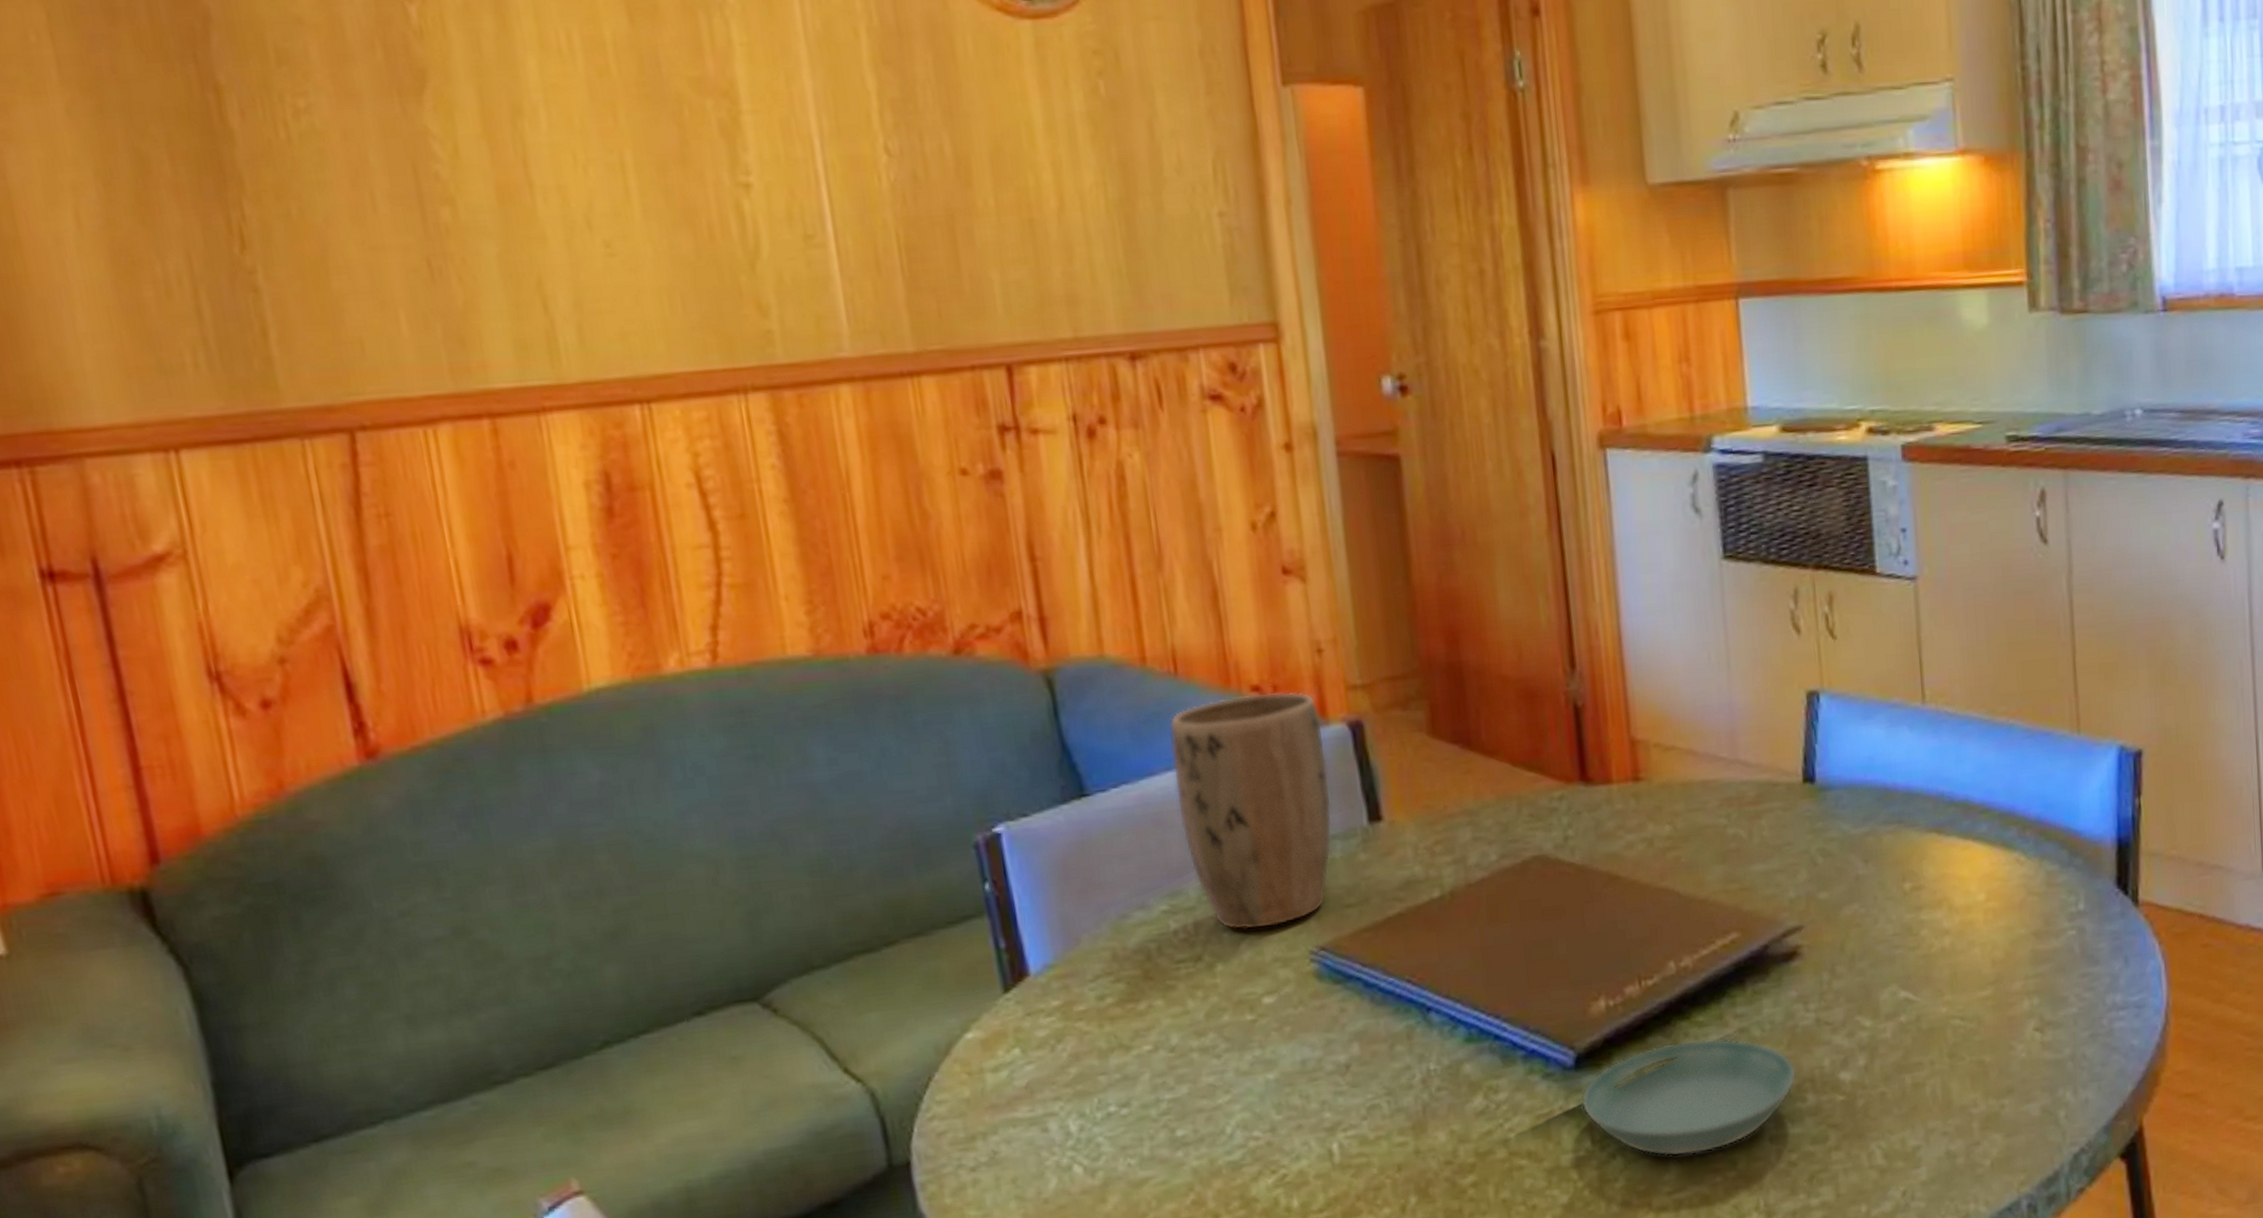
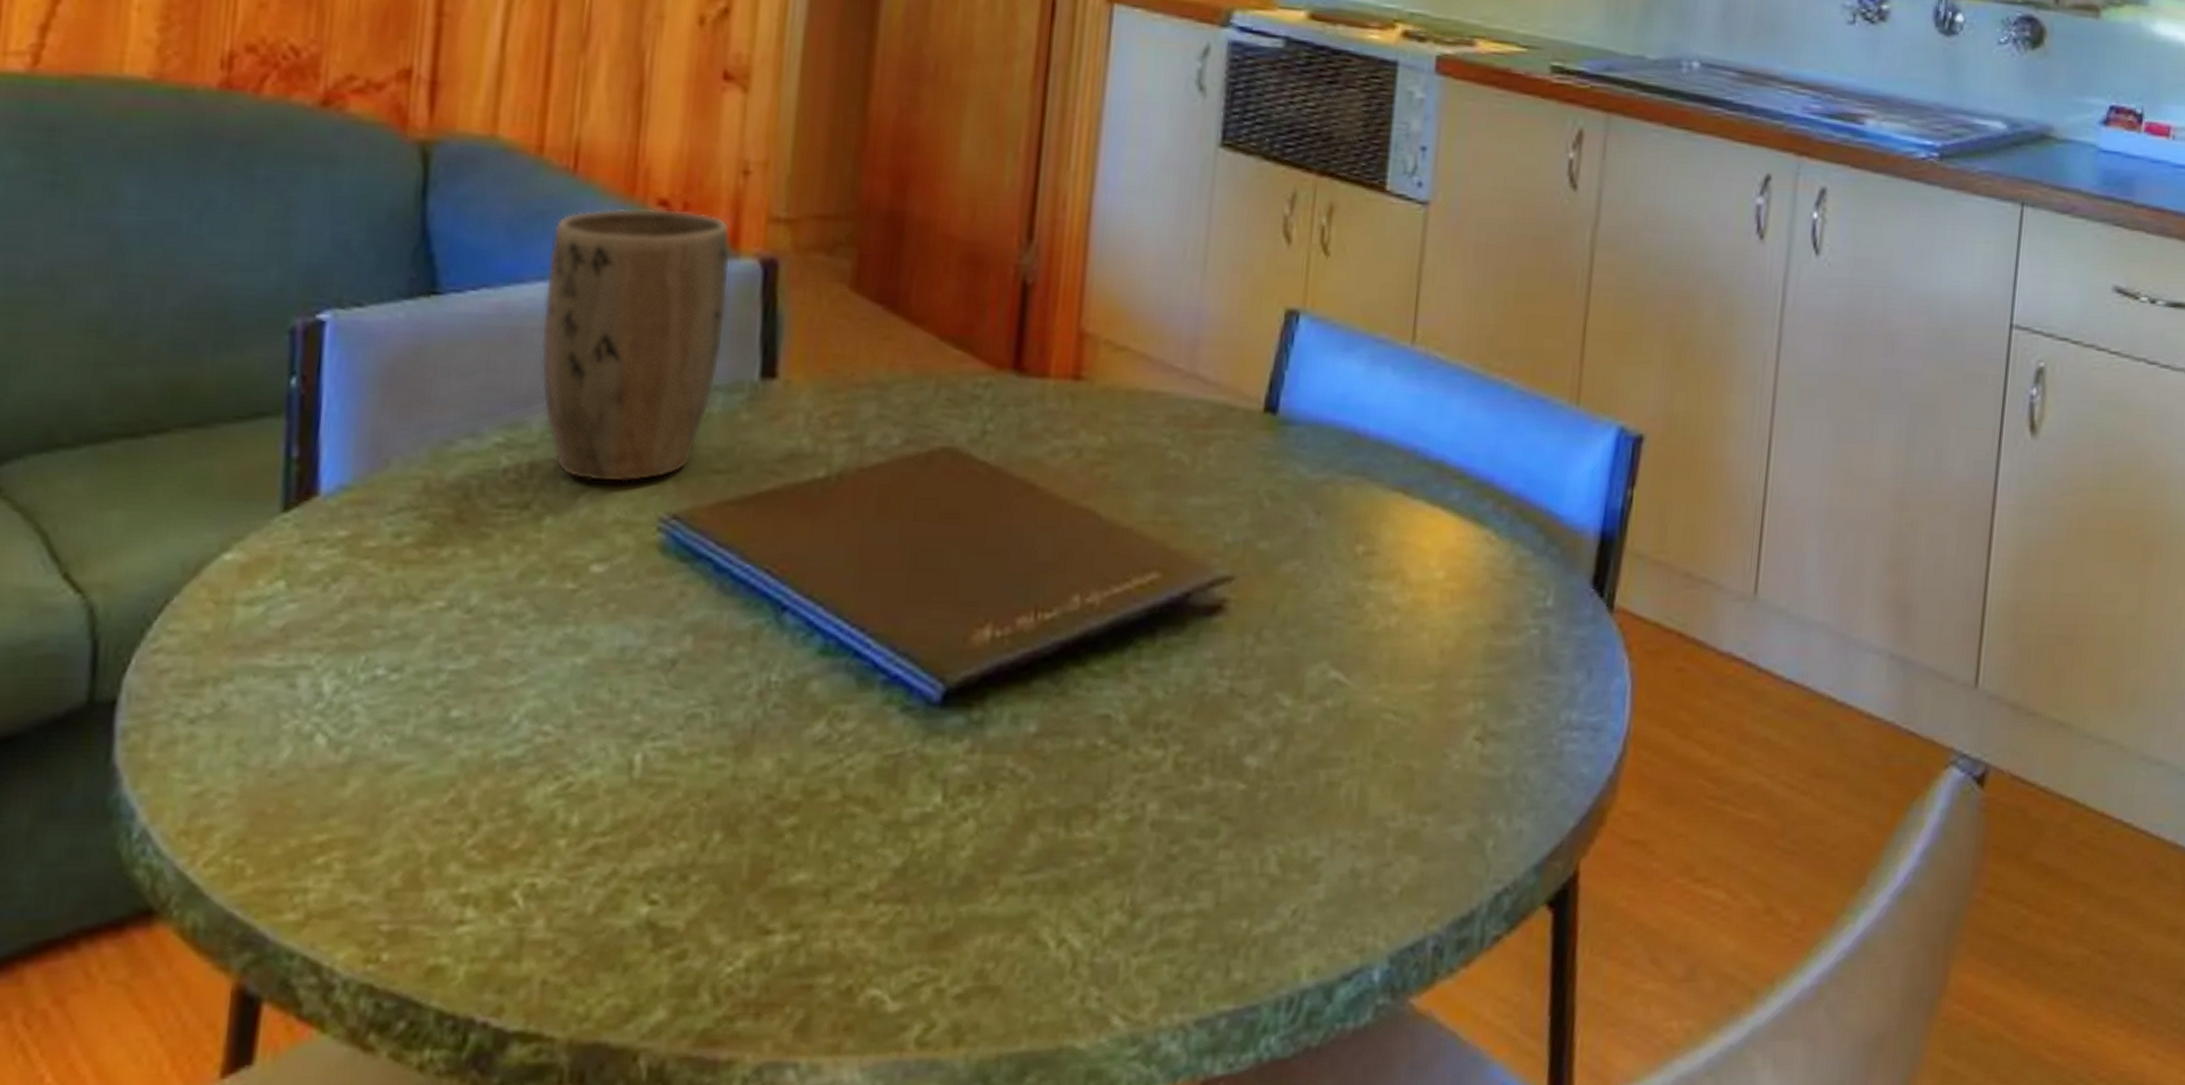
saucer: present [1581,1038,1797,1157] -> none [939,691,1197,829]

